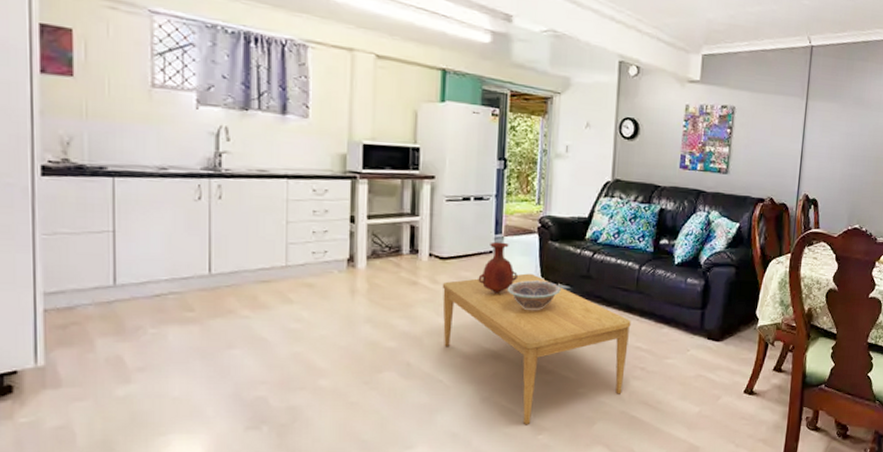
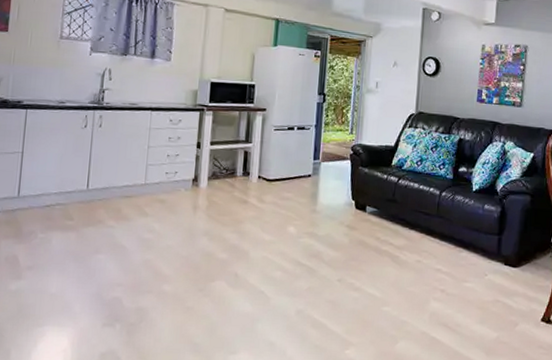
coffee table: present [442,273,631,424] -> none [267,196,432,338]
vase: present [478,241,518,294] -> none [298,166,332,214]
decorative bowl: present [508,280,561,311] -> none [323,202,369,231]

